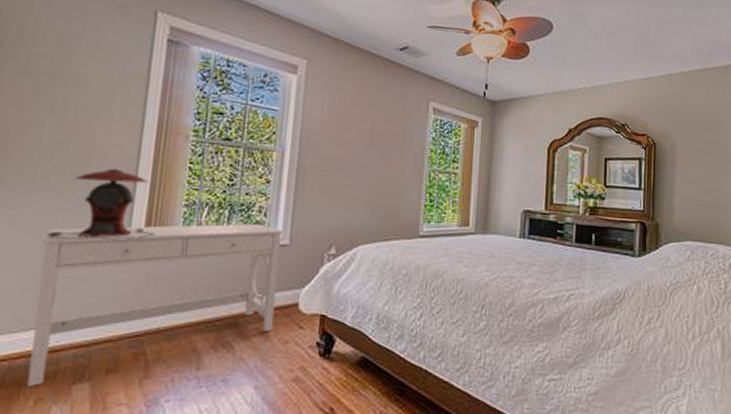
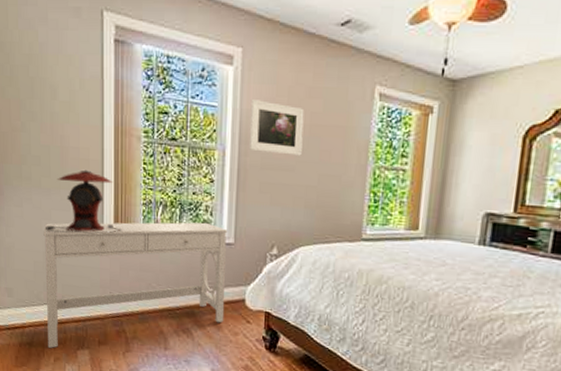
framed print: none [309,106,366,159] -> present [248,100,305,156]

